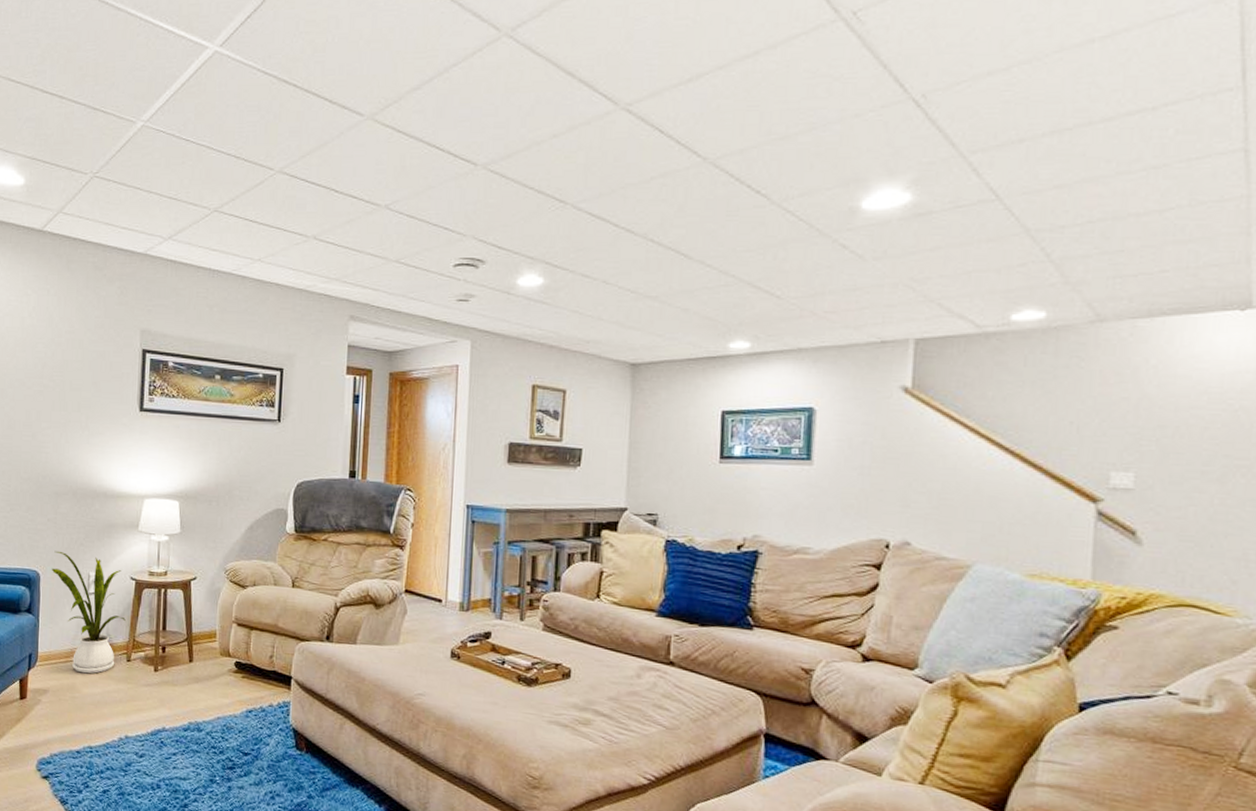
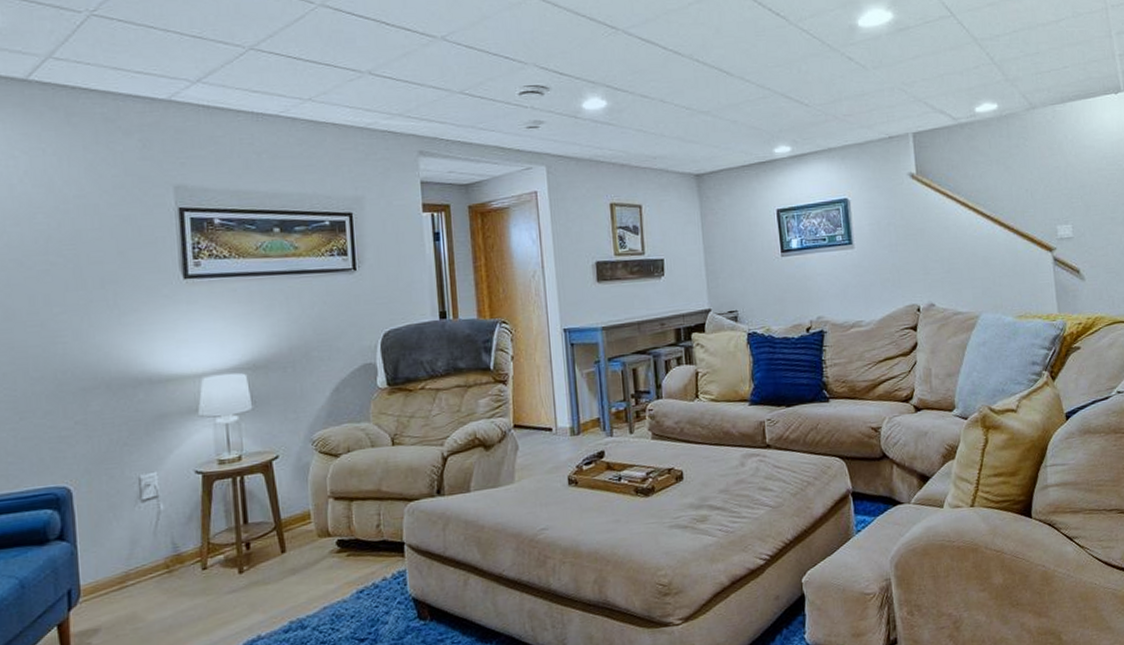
house plant: present [51,550,126,674] -> none [87,456,195,598]

